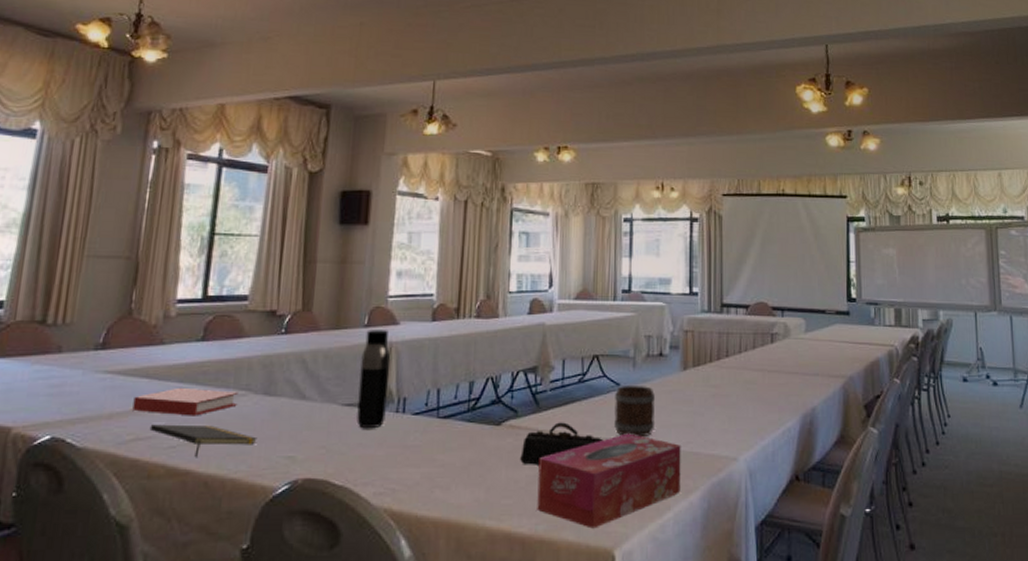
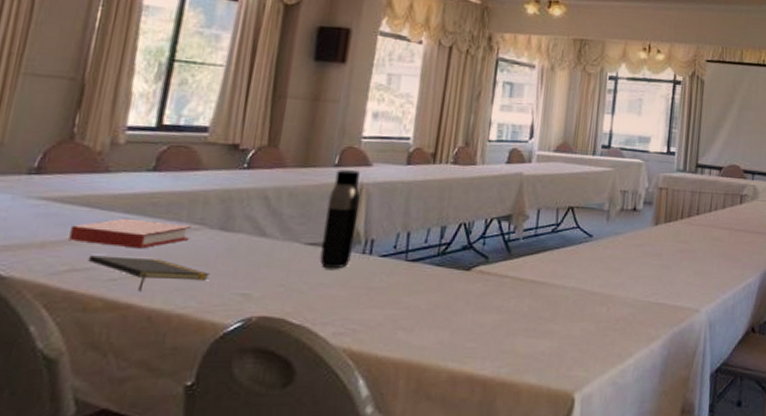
pencil case: present [520,422,603,465] -> none [488,270,572,310]
tissue box: present [537,433,681,529] -> none [501,283,647,373]
mug: present [614,386,655,438] -> none [584,237,626,287]

